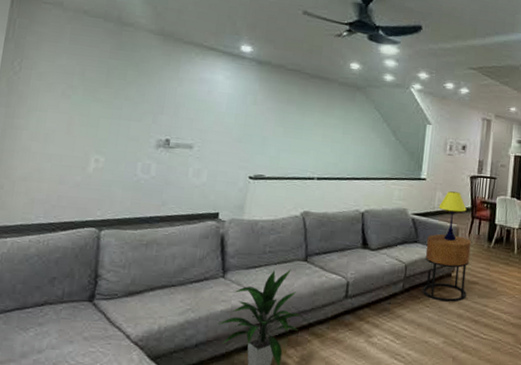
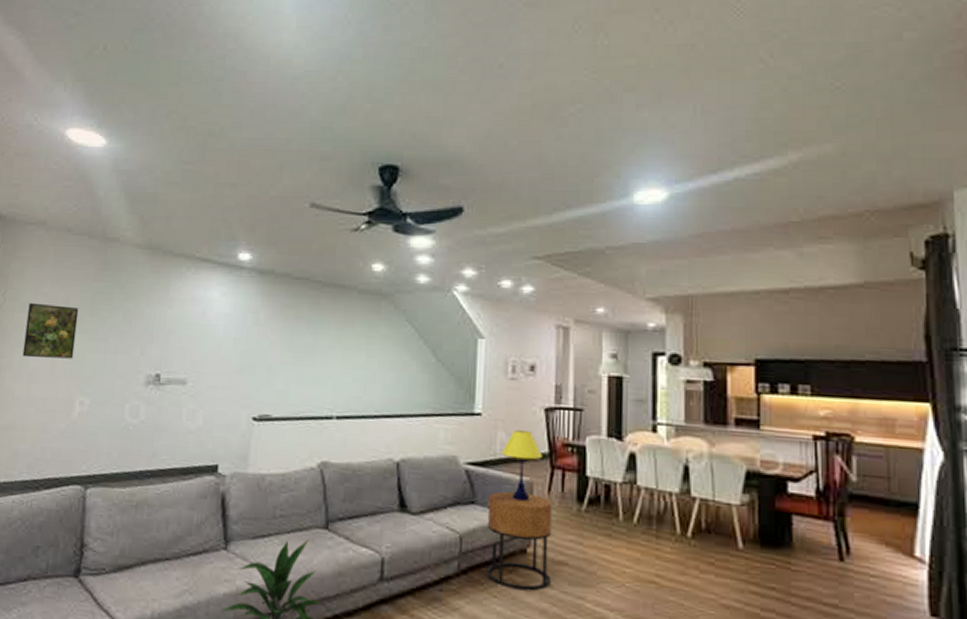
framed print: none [39,72,95,123] -> present [22,302,79,359]

